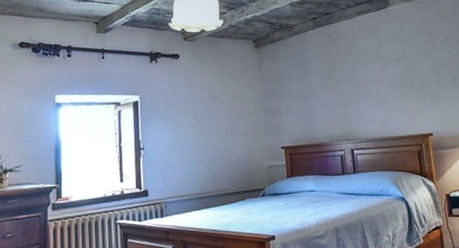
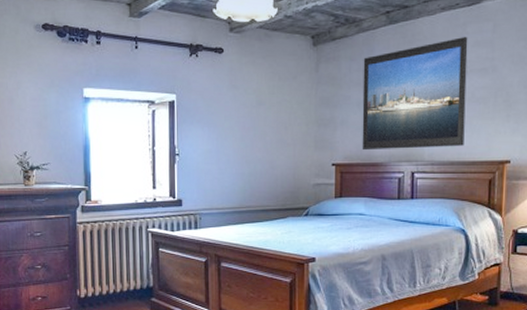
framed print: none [298,34,392,134] -> present [362,36,468,151]

